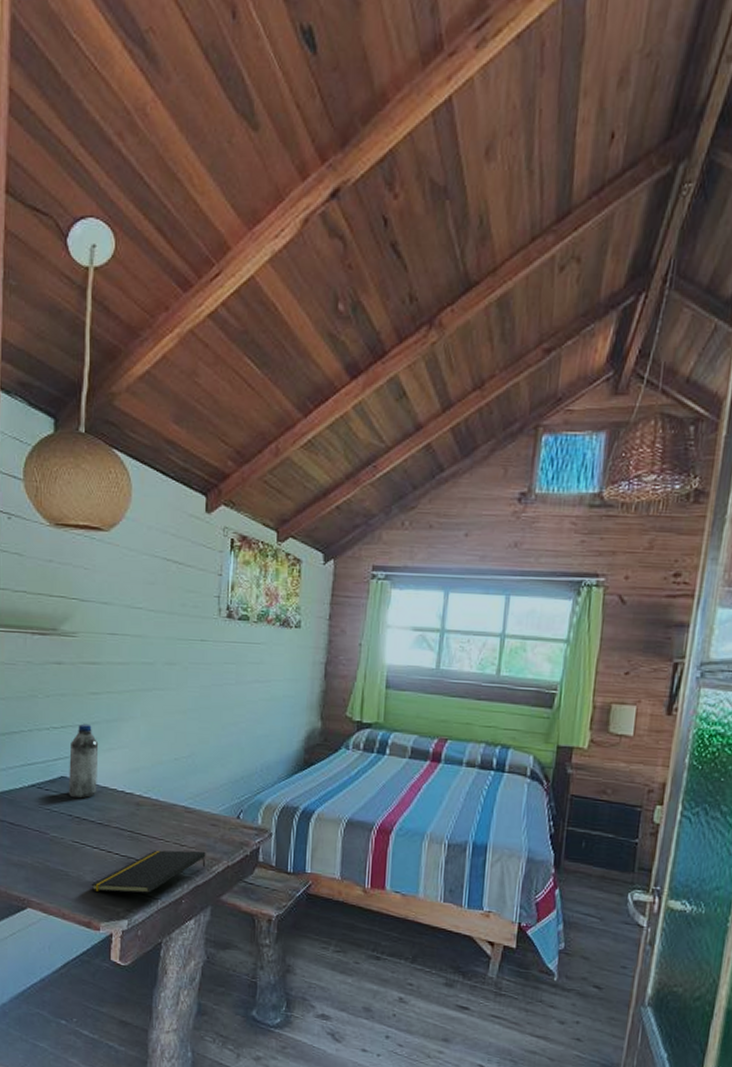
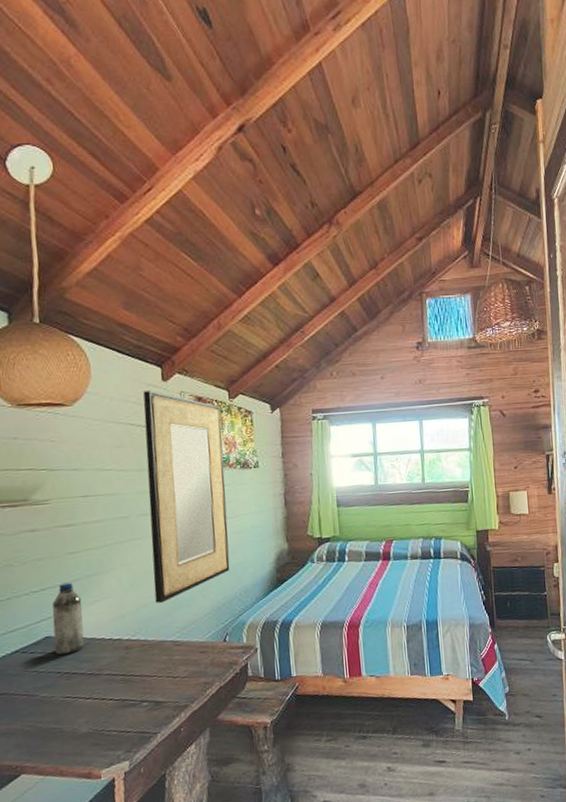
notepad: present [91,850,206,894] -> none [87,678,200,741]
home mirror: none [171,522,266,763] -> present [143,391,230,603]

